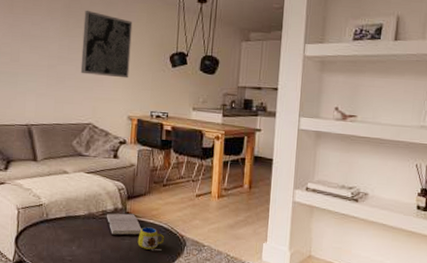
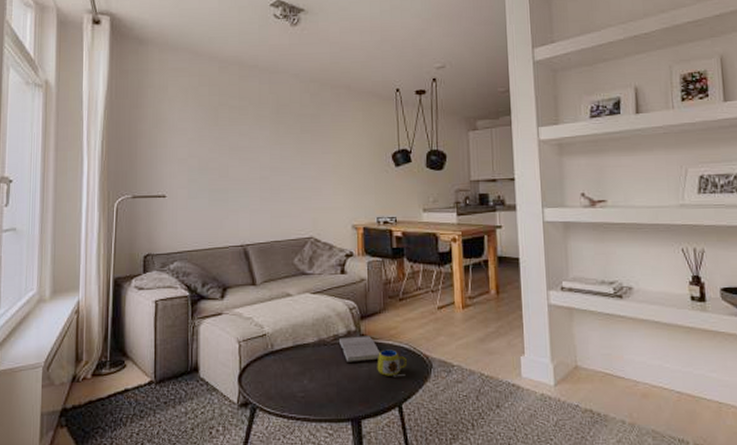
wall art: present [80,10,133,79] -> none [295,114,349,184]

